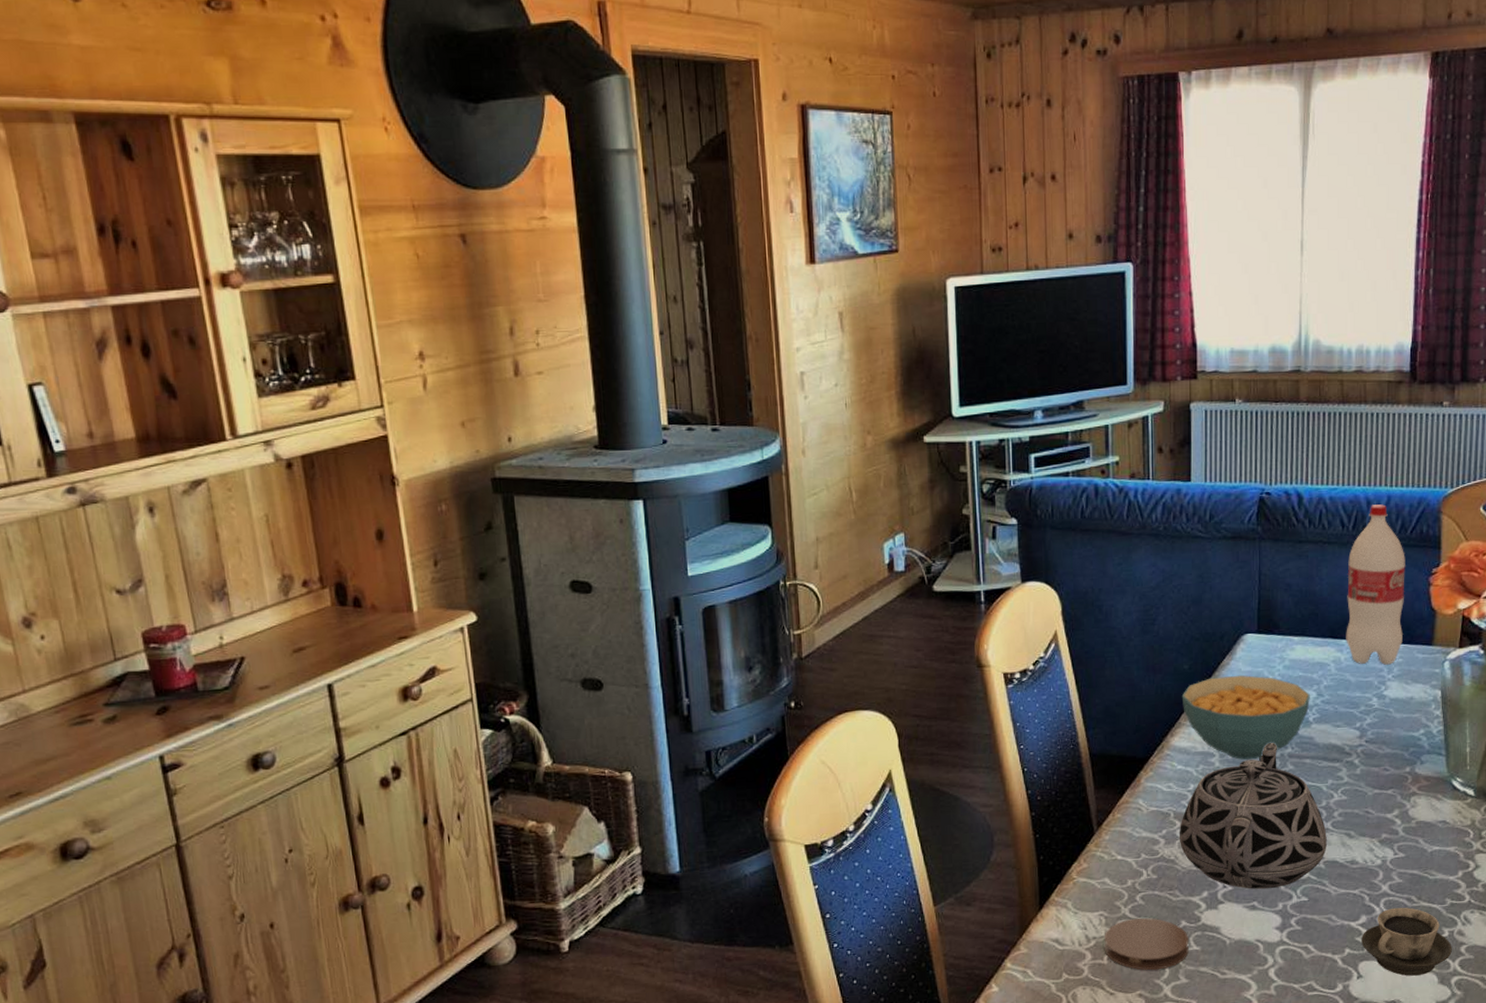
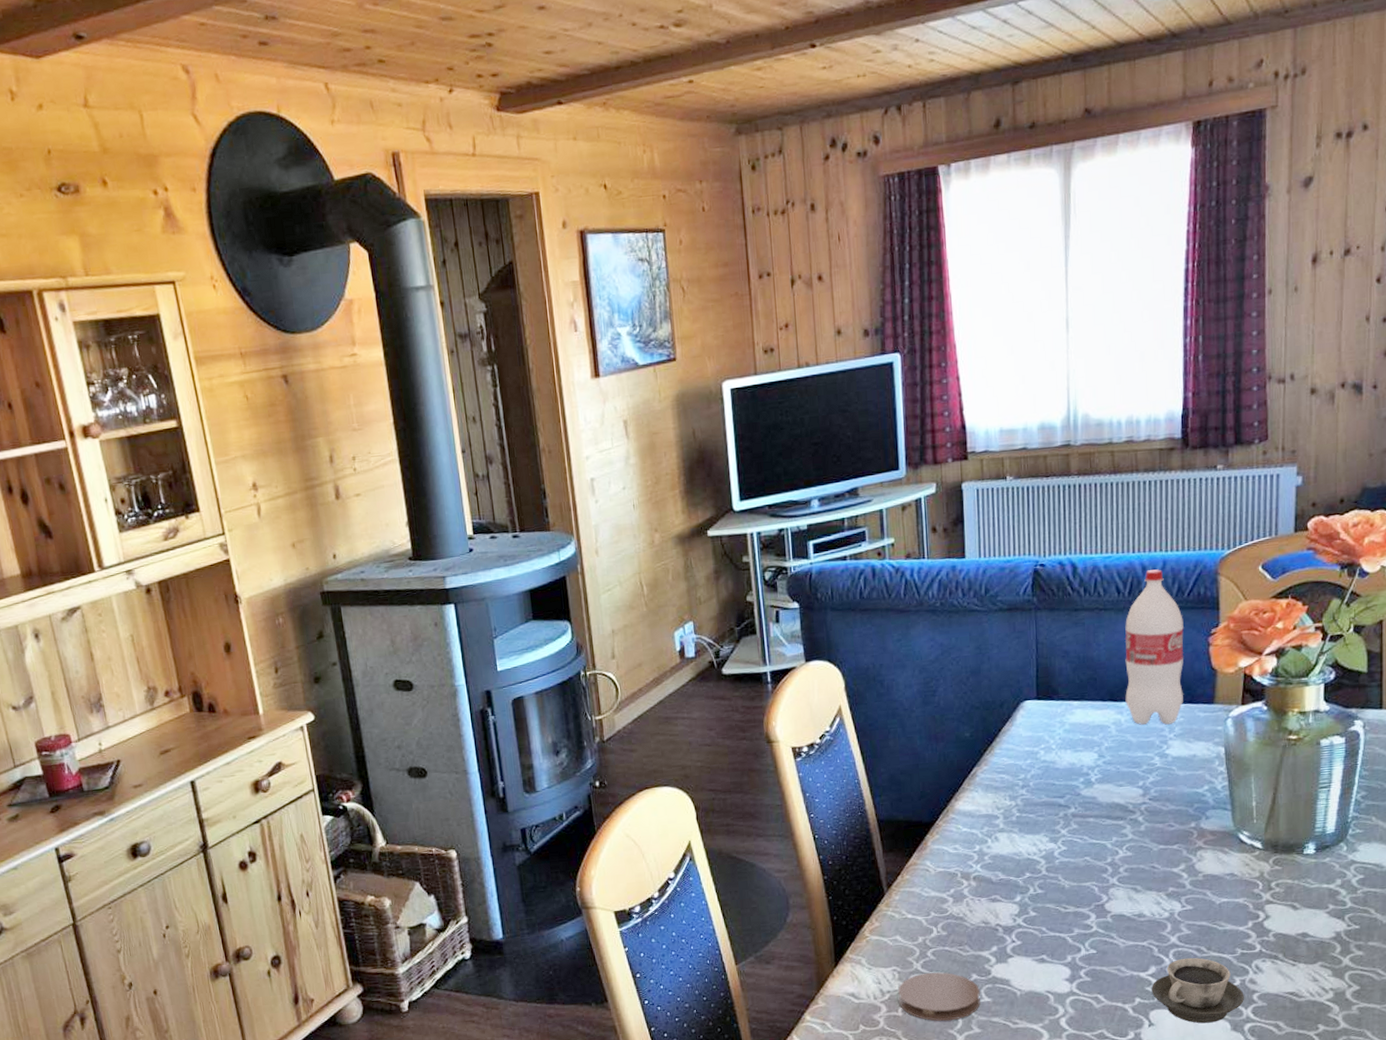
teapot: present [1179,742,1327,890] -> none [966,803,1114,943]
cereal bowl: present [1181,675,1310,760] -> none [964,740,1092,821]

